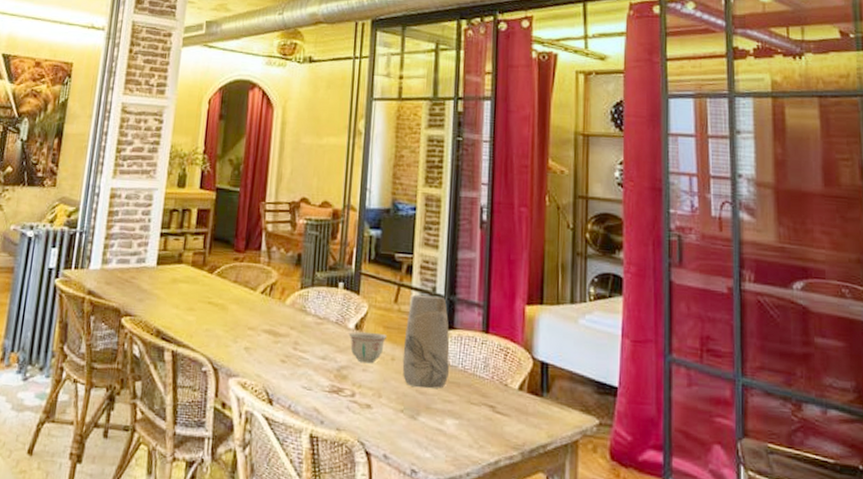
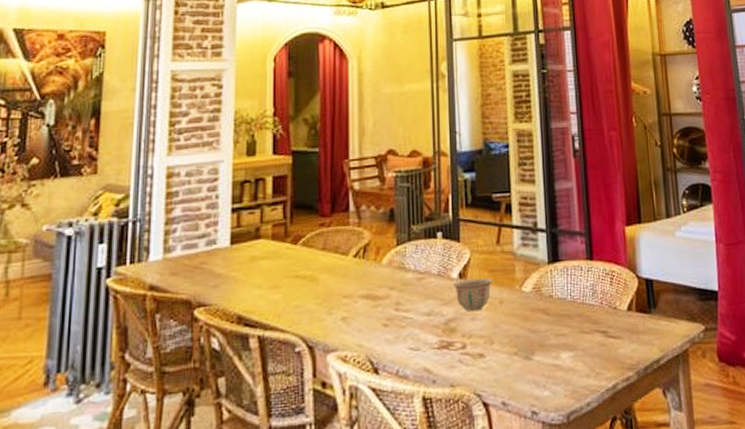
vase: present [402,294,450,389] -> none [510,230,559,327]

